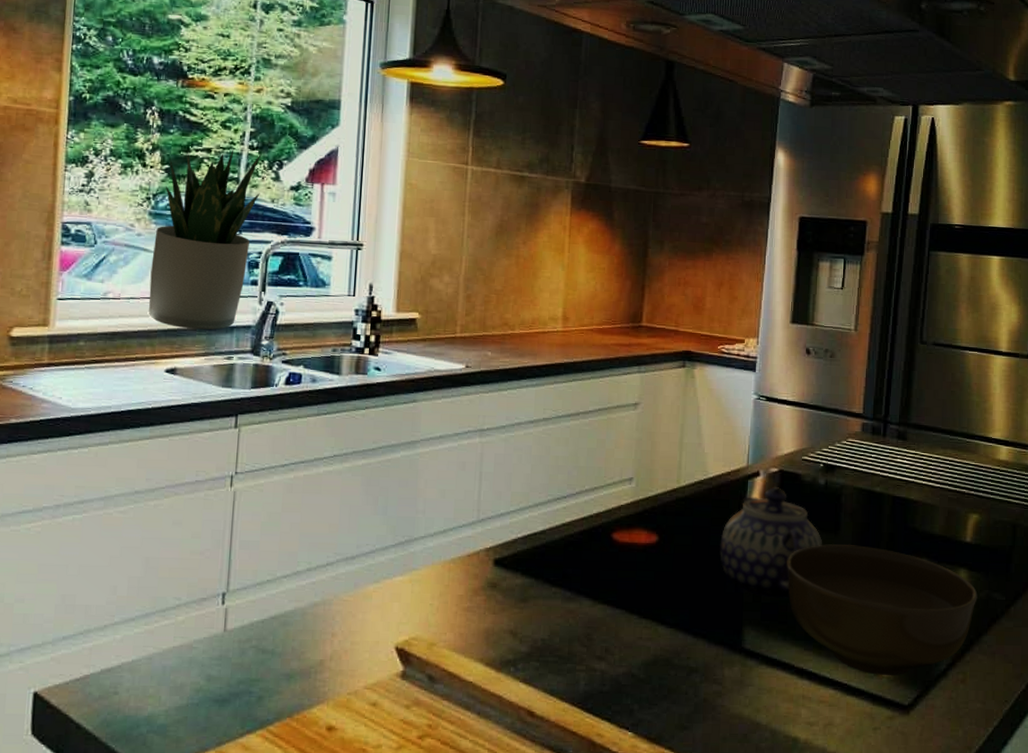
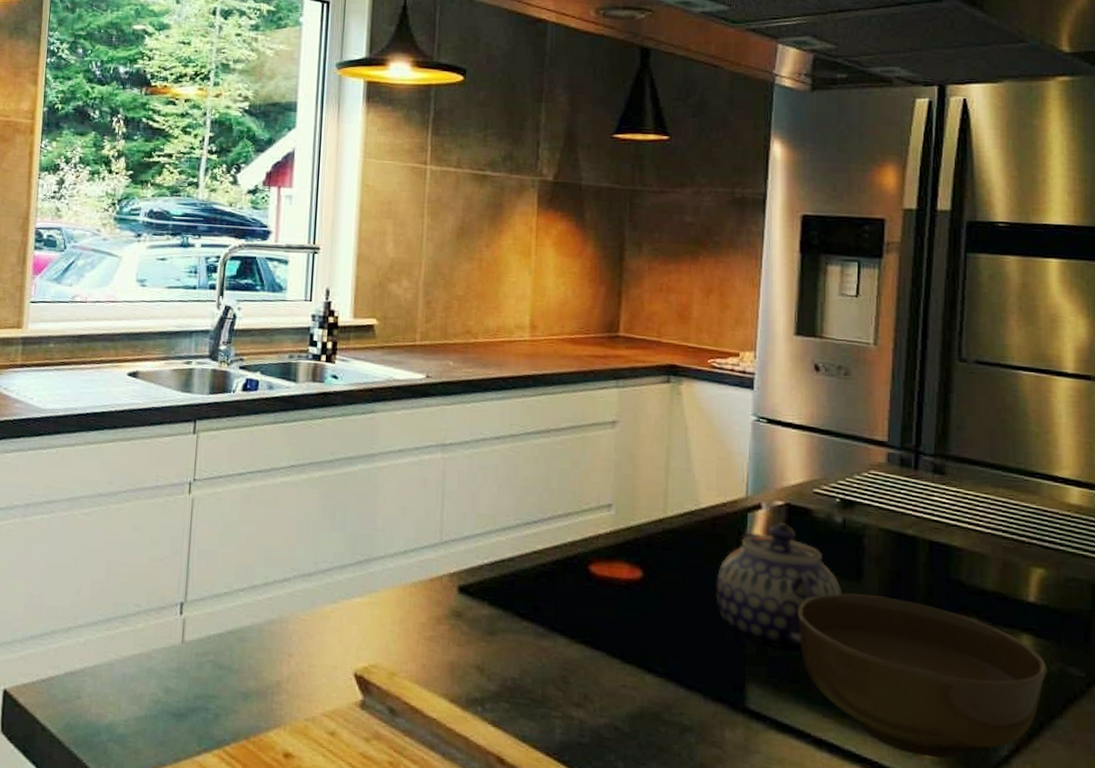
planter: present [149,148,262,331] -> none [113,153,220,335]

